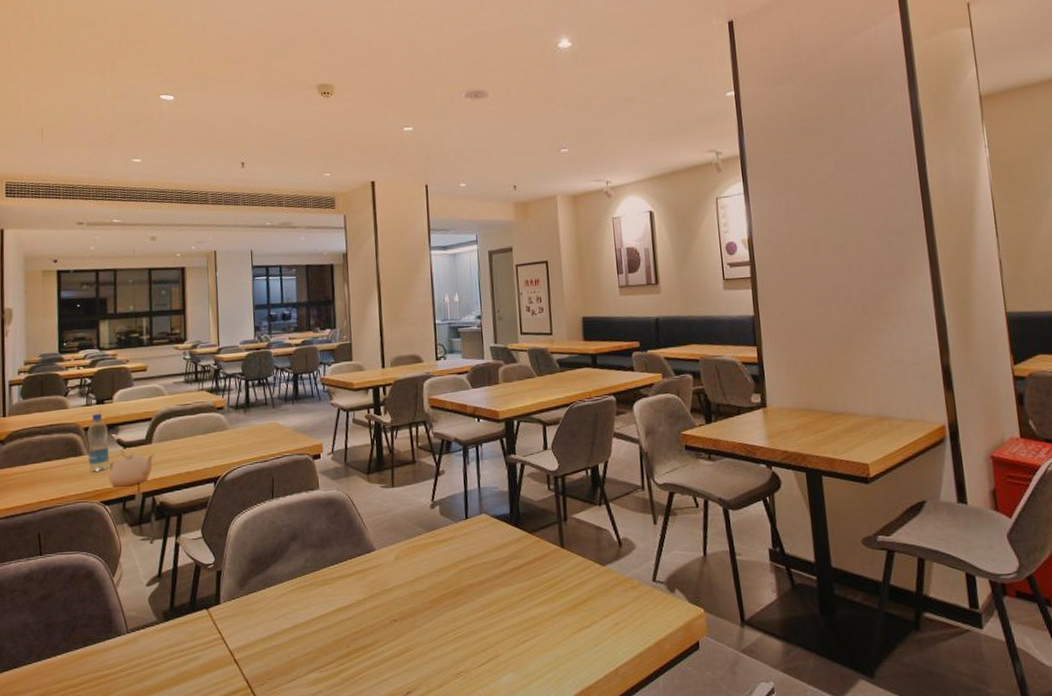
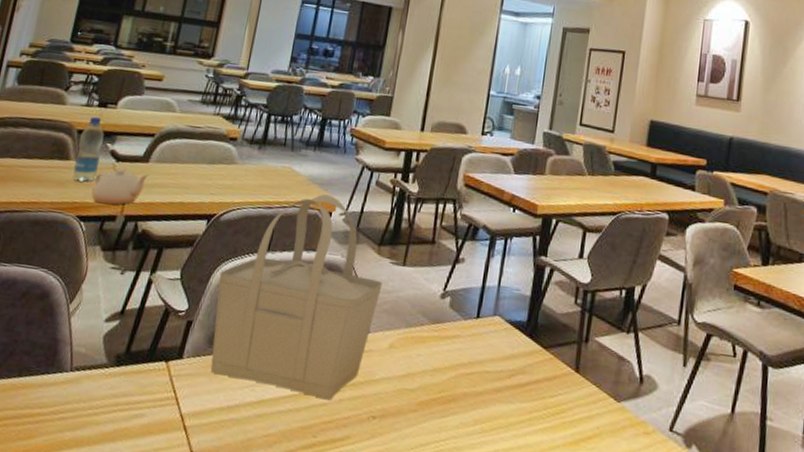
shopping bag: none [235,440,378,614] -> present [210,194,383,400]

